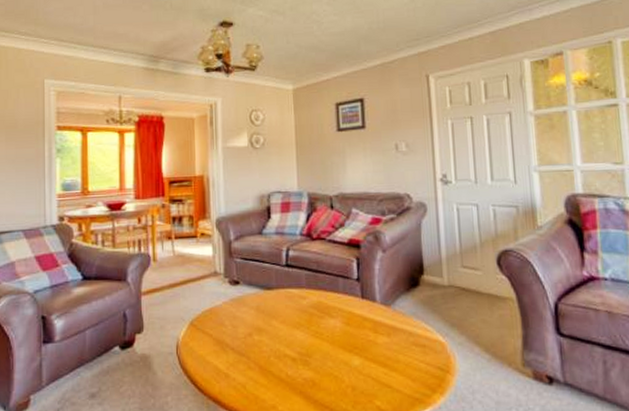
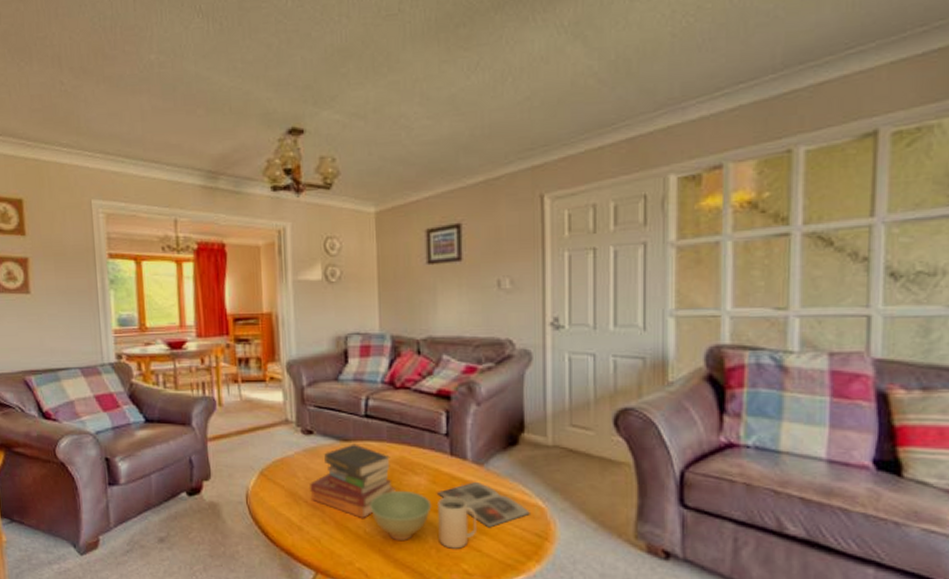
books: none [235,291,314,362] -> present [309,444,396,518]
bowl: none [291,333,347,381] -> present [370,490,432,540]
magazine: none [351,321,433,364] -> present [437,481,530,528]
mug: none [351,336,387,388] -> present [436,497,476,550]

